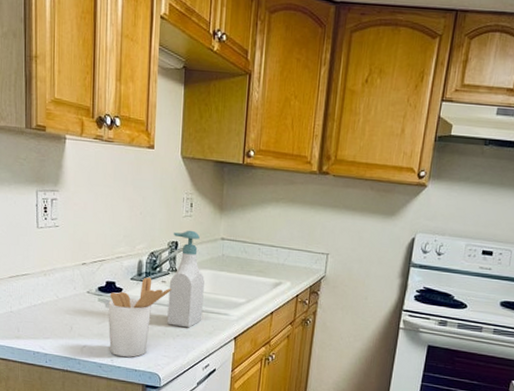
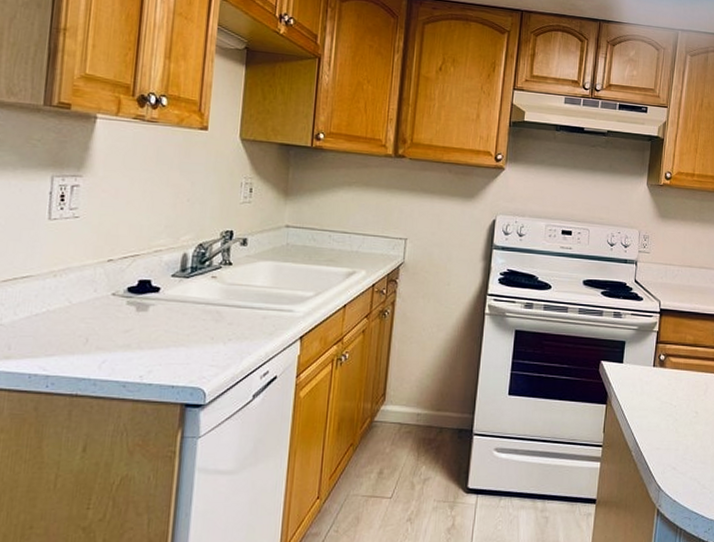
utensil holder: present [108,277,171,357] -> none [138,272,223,370]
soap bottle: present [167,230,205,328] -> none [216,217,265,330]

